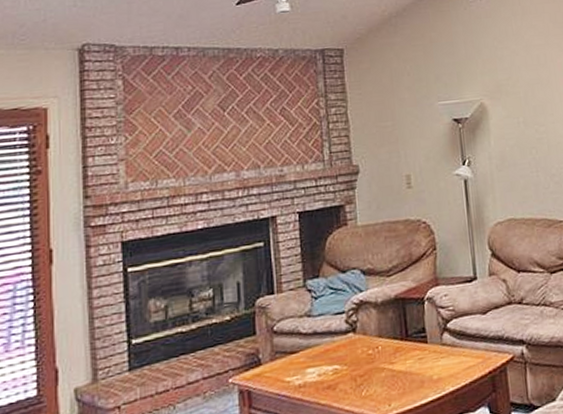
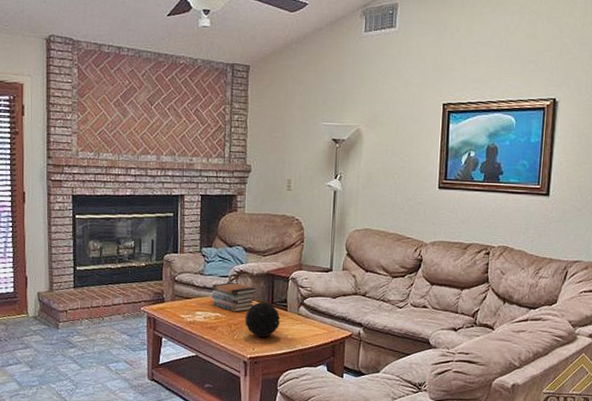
book stack: none [324,318,385,359] -> present [211,282,257,312]
decorative orb: none [373,336,421,387] -> present [245,302,281,338]

